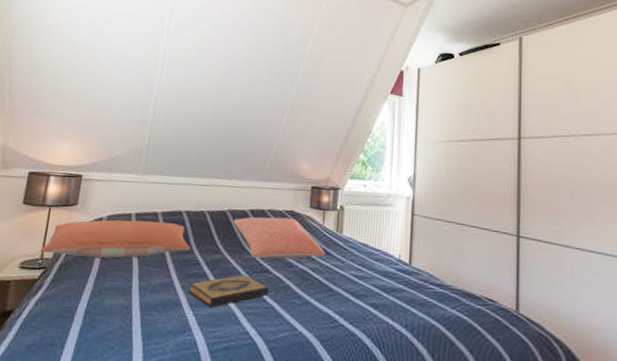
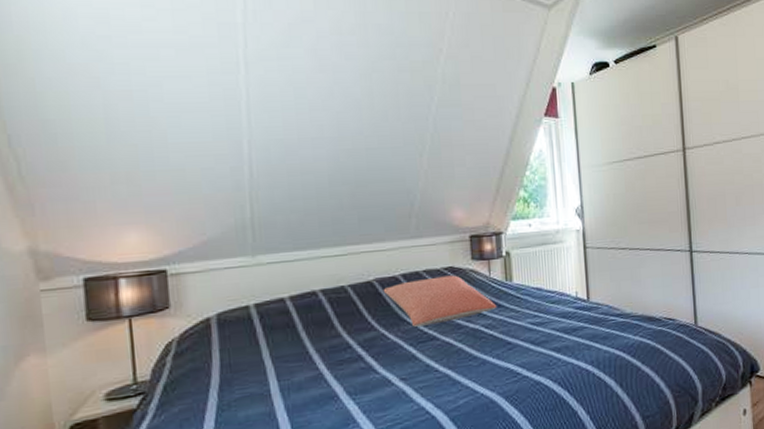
pillow: present [39,219,190,258] -> none [129,306,336,376]
hardback book: present [188,274,270,307] -> none [342,347,440,391]

